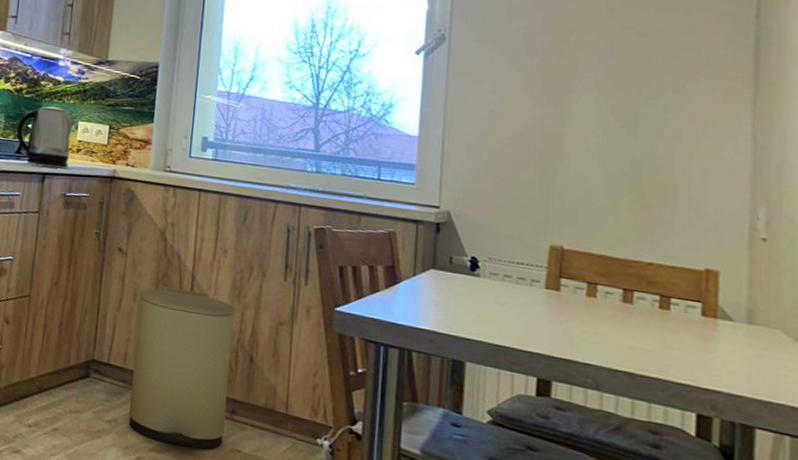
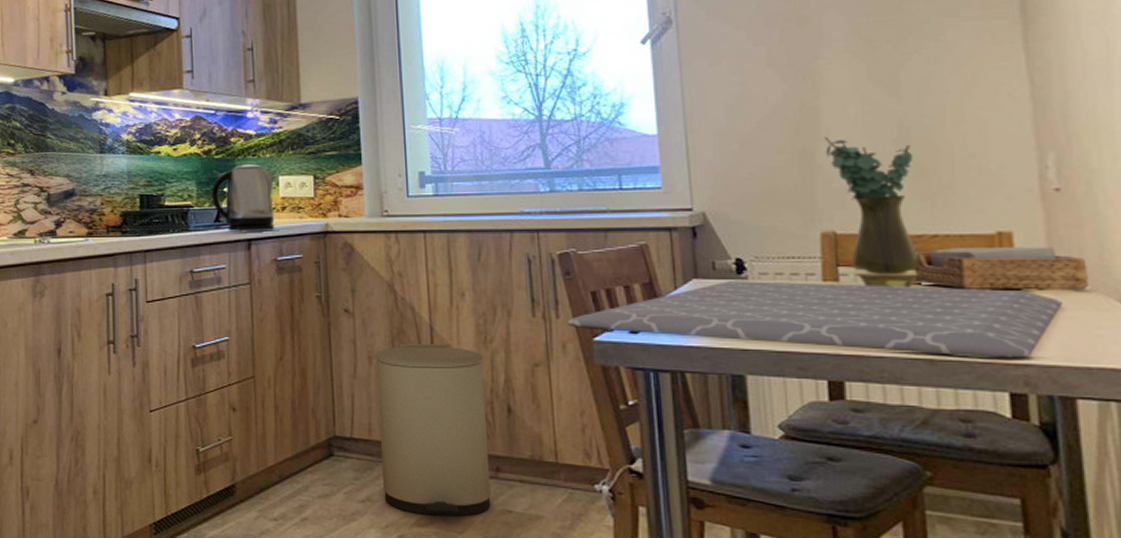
placemat: none [314,275,755,385] -> present [567,281,1062,358]
vase: none [564,160,641,307] -> present [824,136,921,288]
napkin holder: none [626,275,781,333] -> present [914,247,1089,291]

